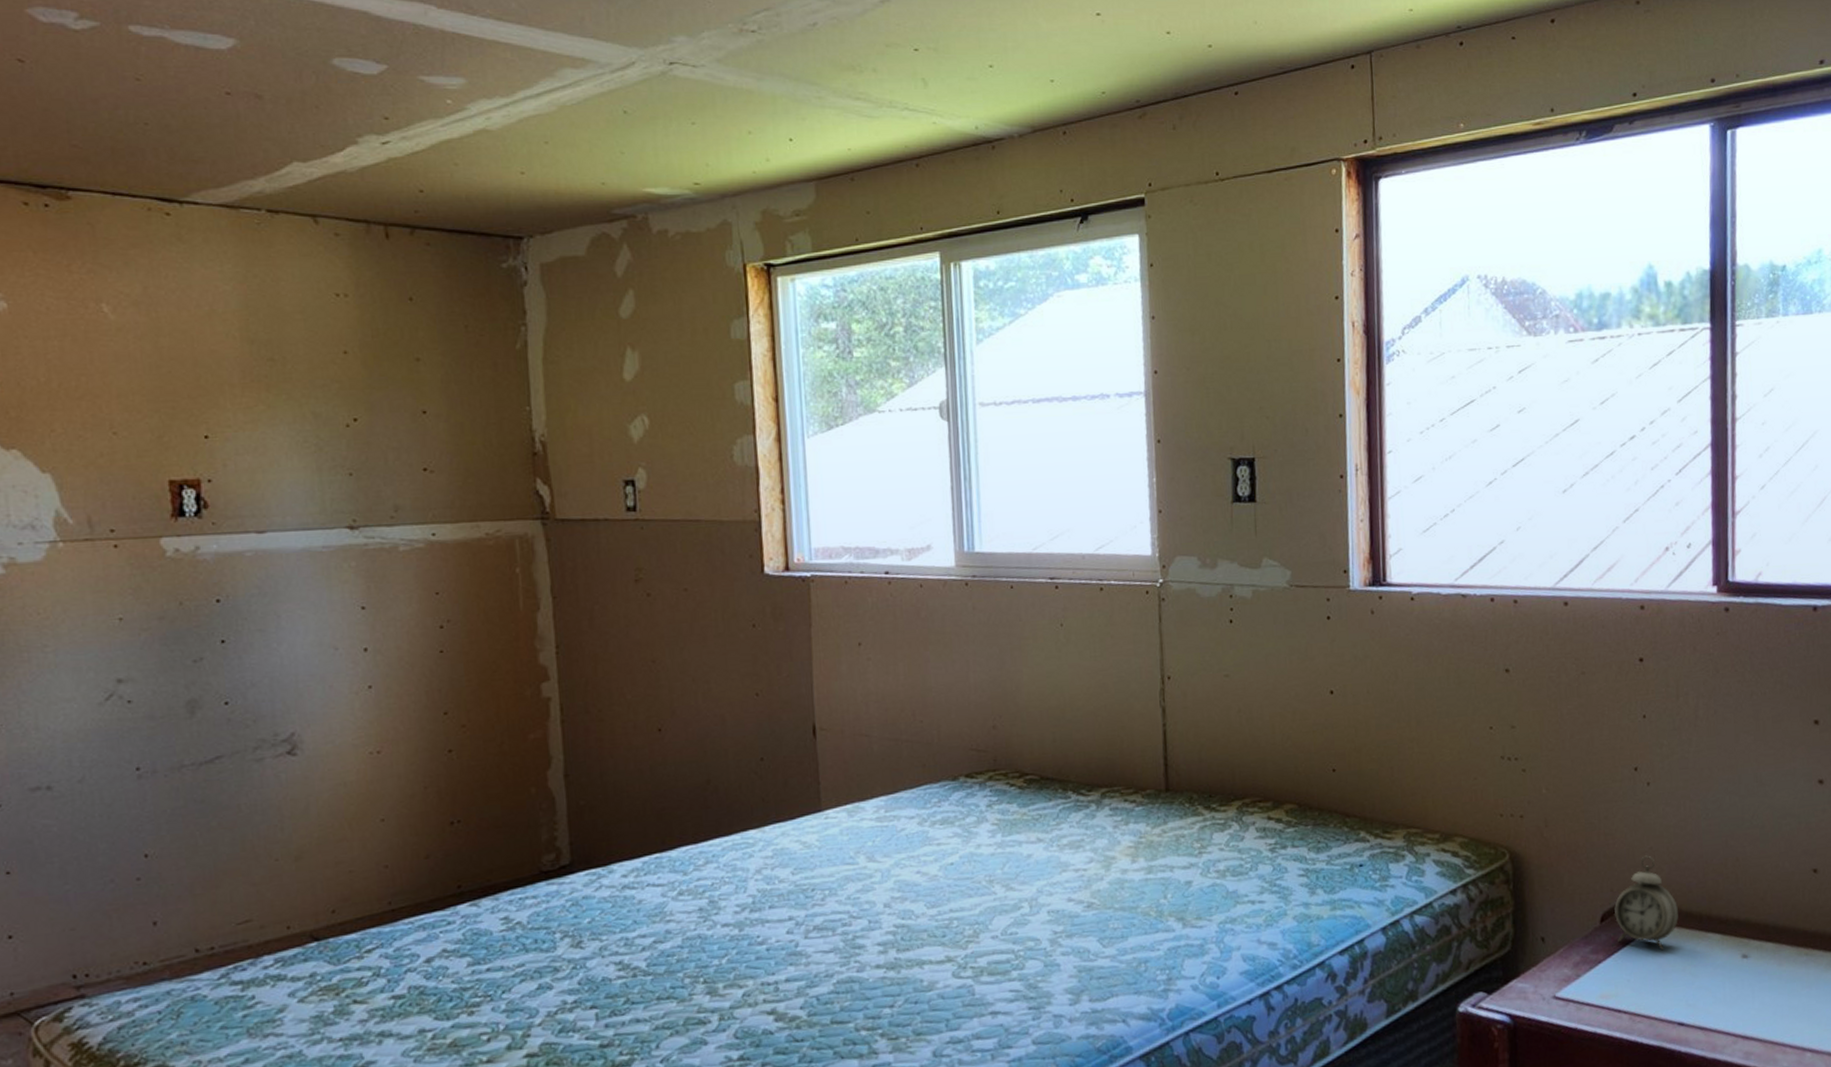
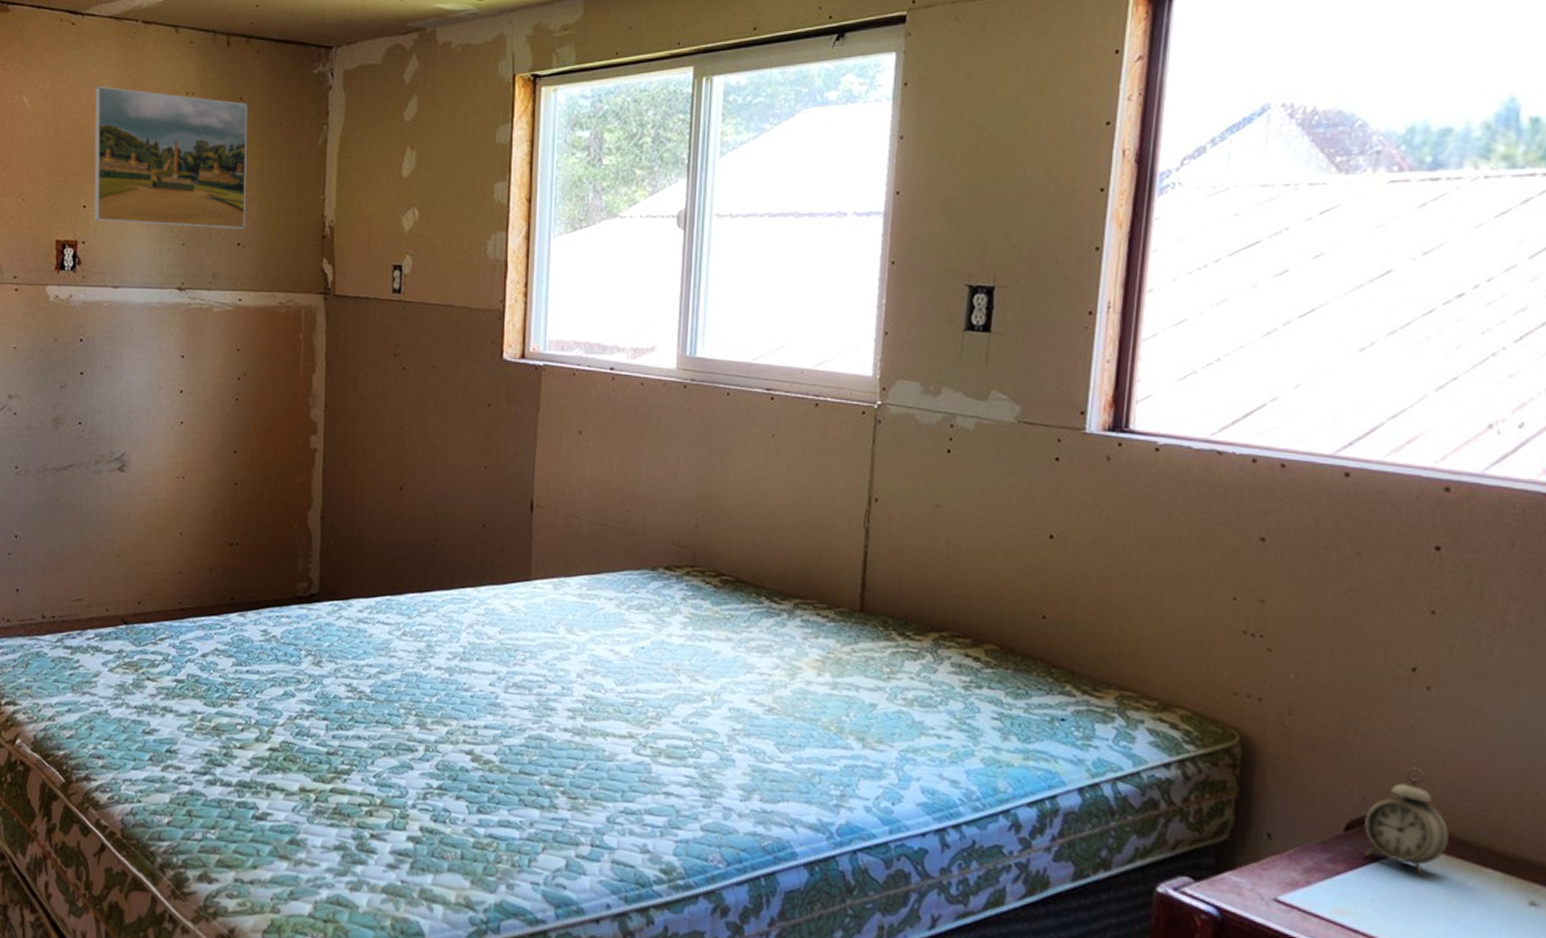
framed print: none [208,289,432,454] -> present [94,86,248,230]

